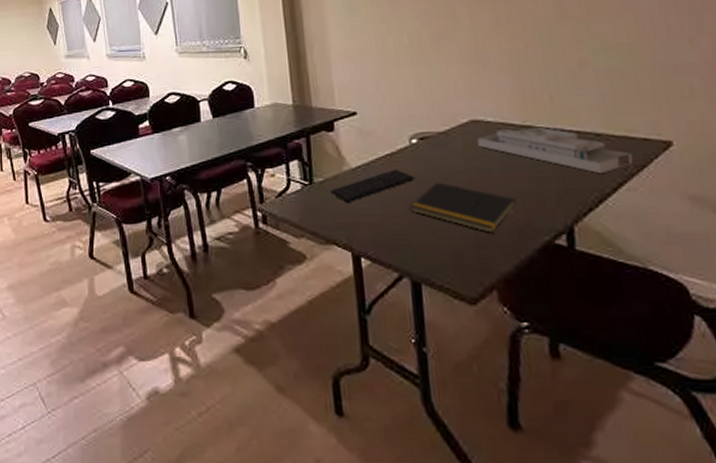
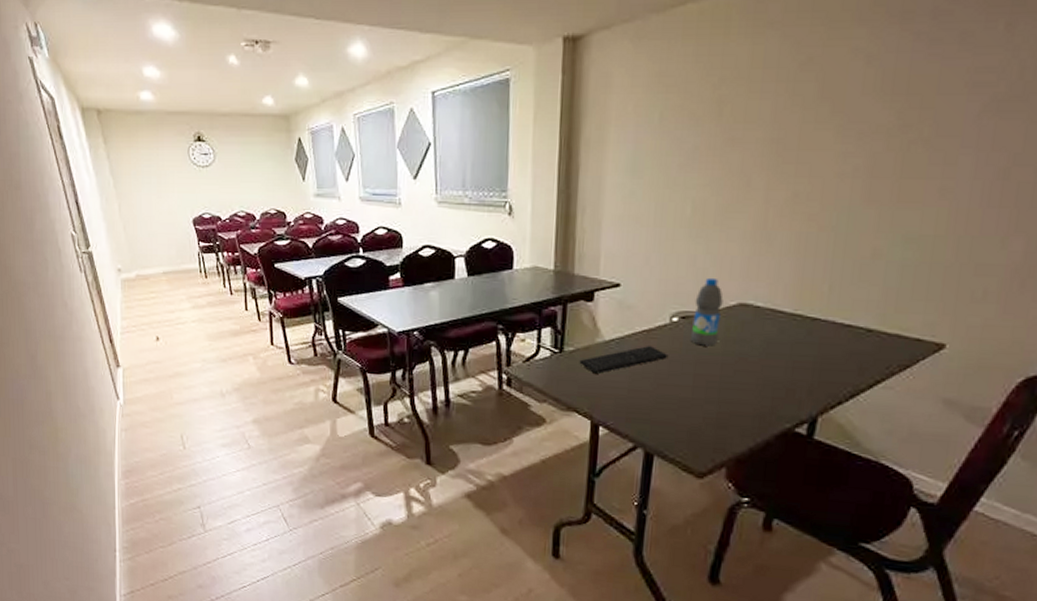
notepad: present [411,182,517,233] -> none [658,362,767,416]
water bottle: none [429,98,459,165] -> present [690,277,723,346]
desk organizer: present [477,126,633,174] -> none [741,315,900,370]

